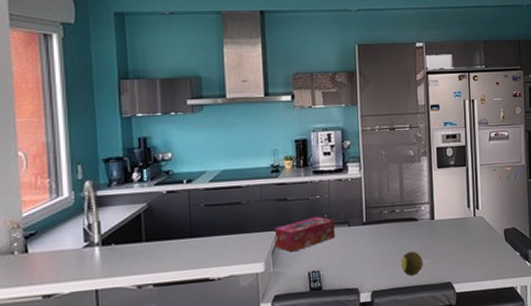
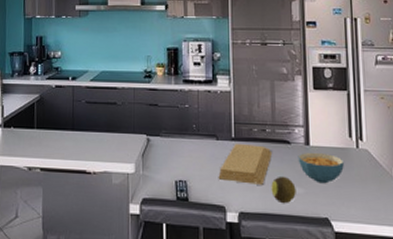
tissue box: present [274,216,336,252] -> none [145,125,204,158]
cutting board: none [351,225,402,264] -> present [218,143,273,185]
cereal bowl: none [424,224,464,253] -> present [298,152,344,184]

